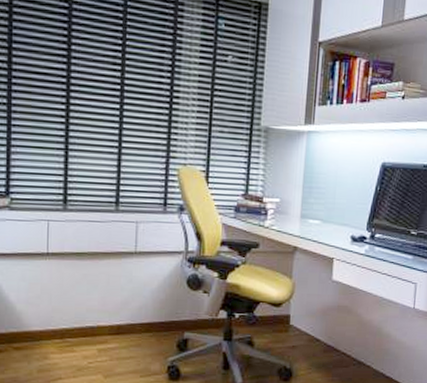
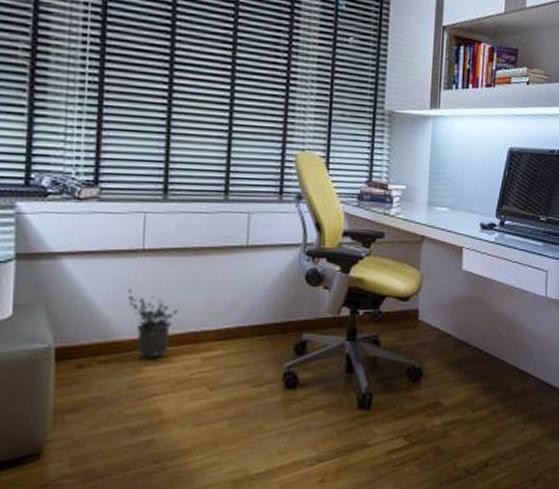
potted plant: none [35,287,77,348] -> present [126,289,178,359]

